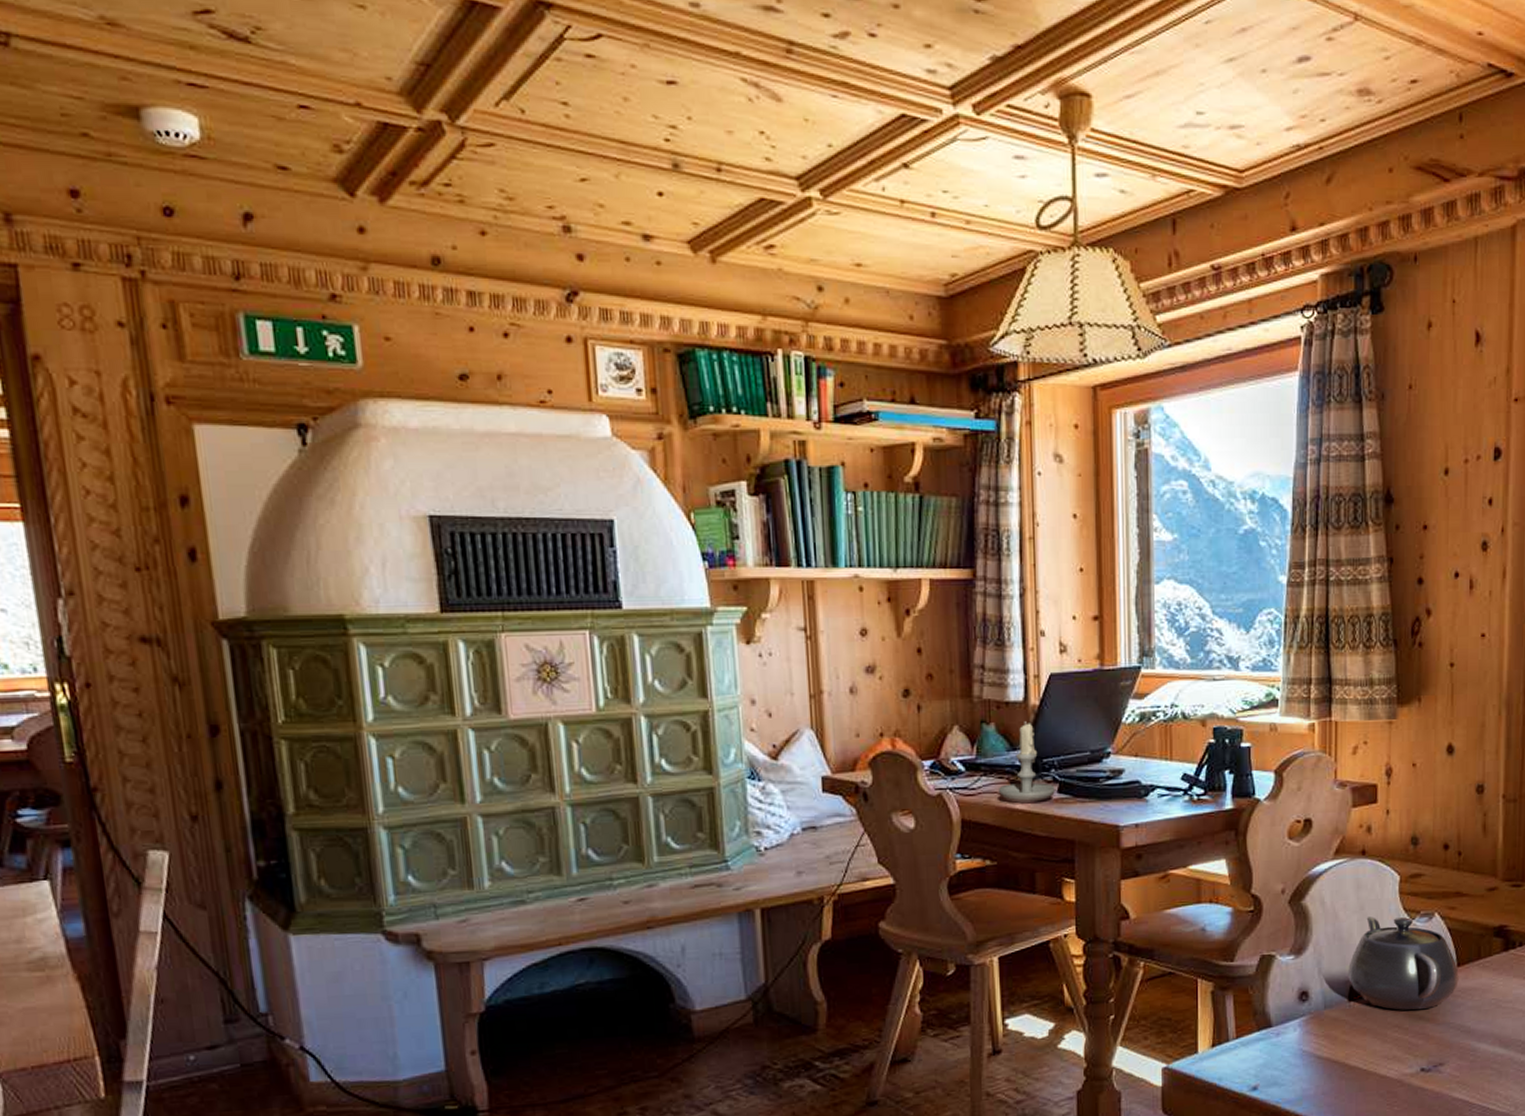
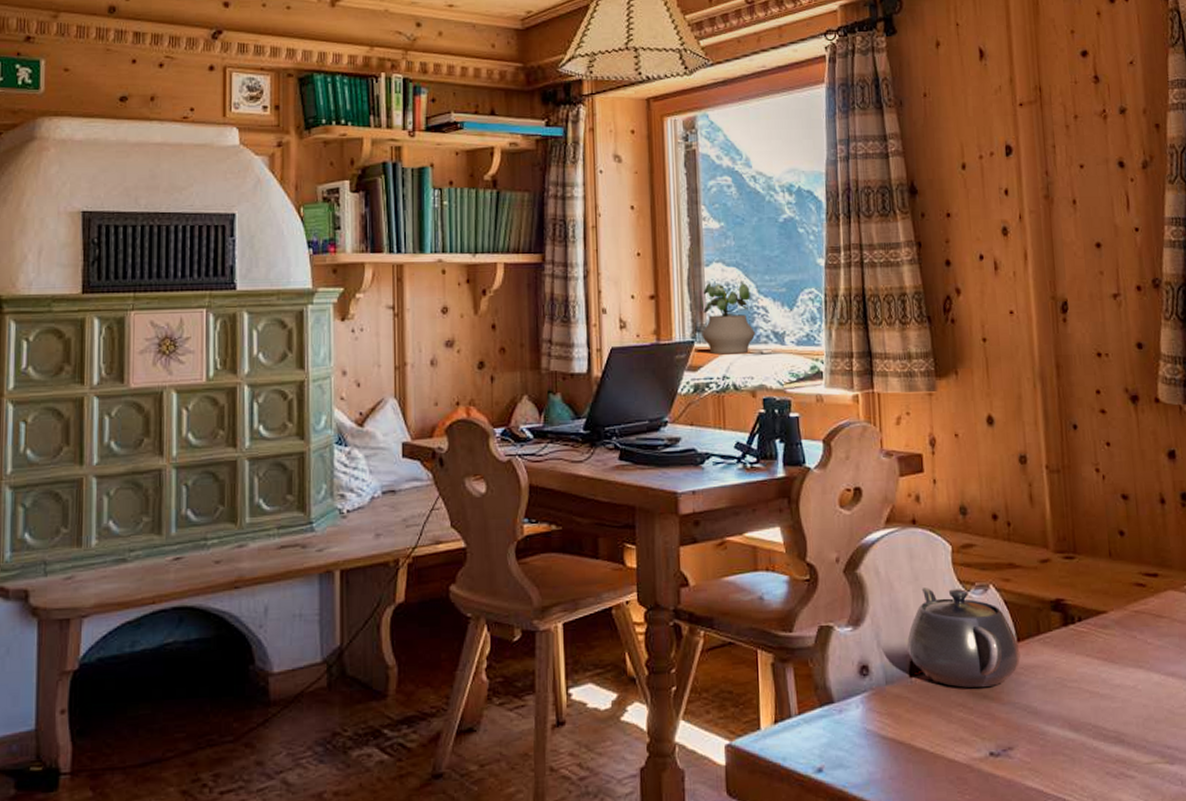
candle: present [999,721,1055,803] -> none [564,392,616,469]
potted plant: none [1149,600,1209,681] -> present [700,281,756,355]

